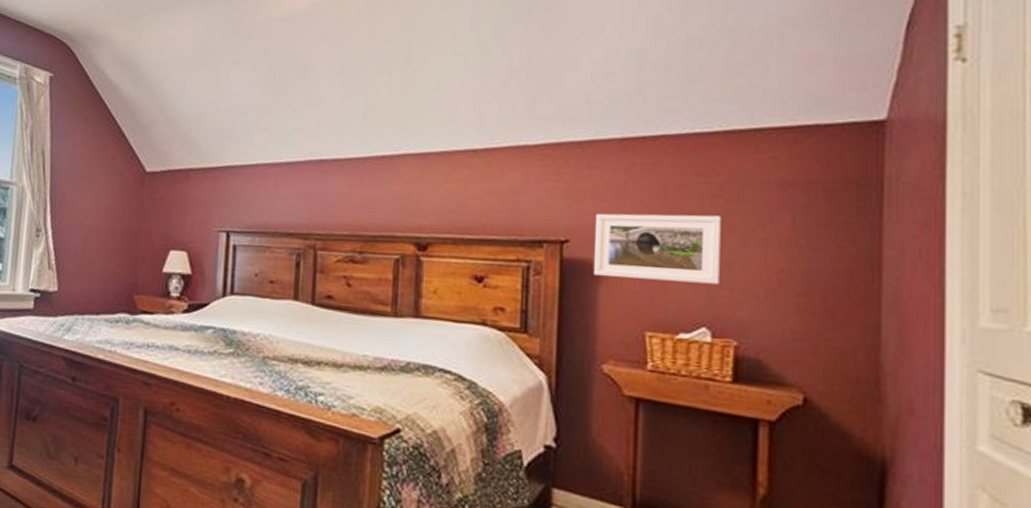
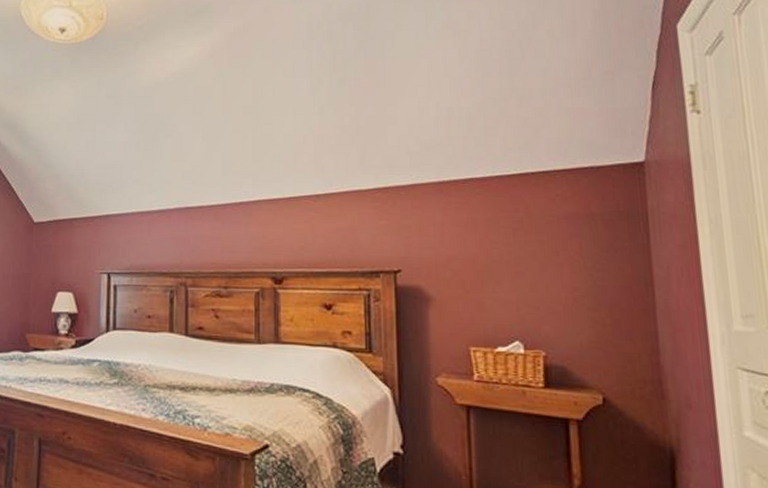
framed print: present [594,213,721,285] -> none [422,244,526,304]

